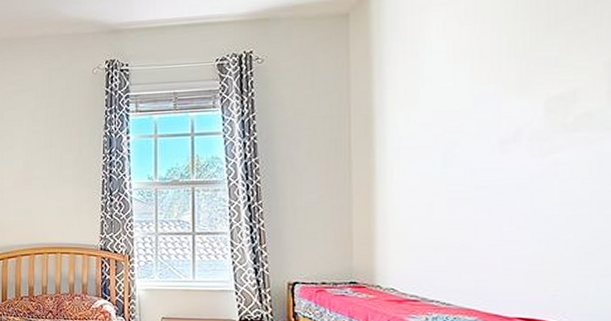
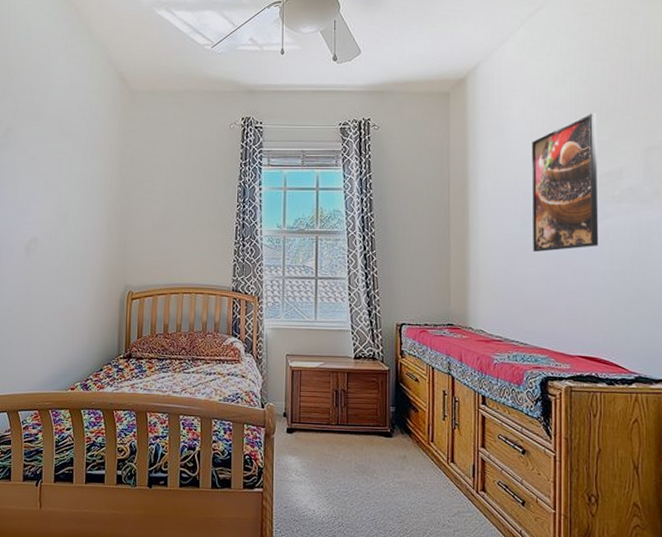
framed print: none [455,23,545,196] -> present [532,113,599,253]

